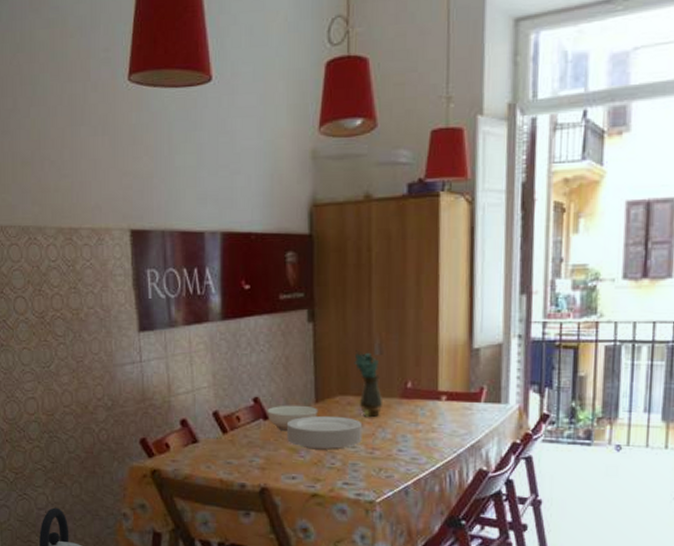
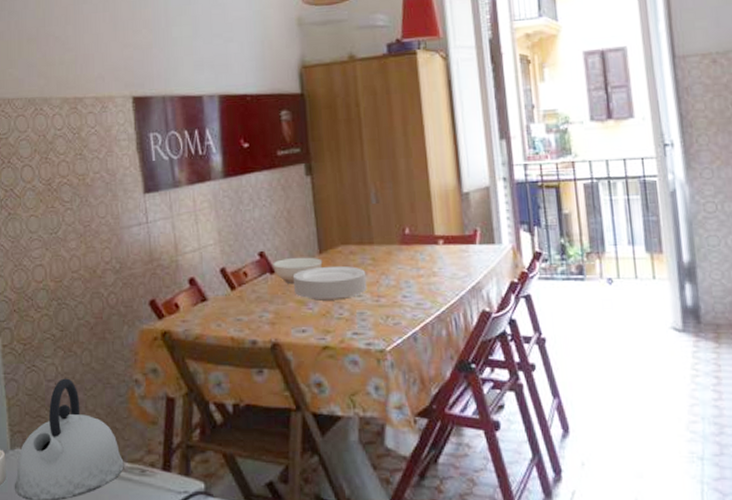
vase: present [354,350,383,418] -> none [352,200,384,266]

